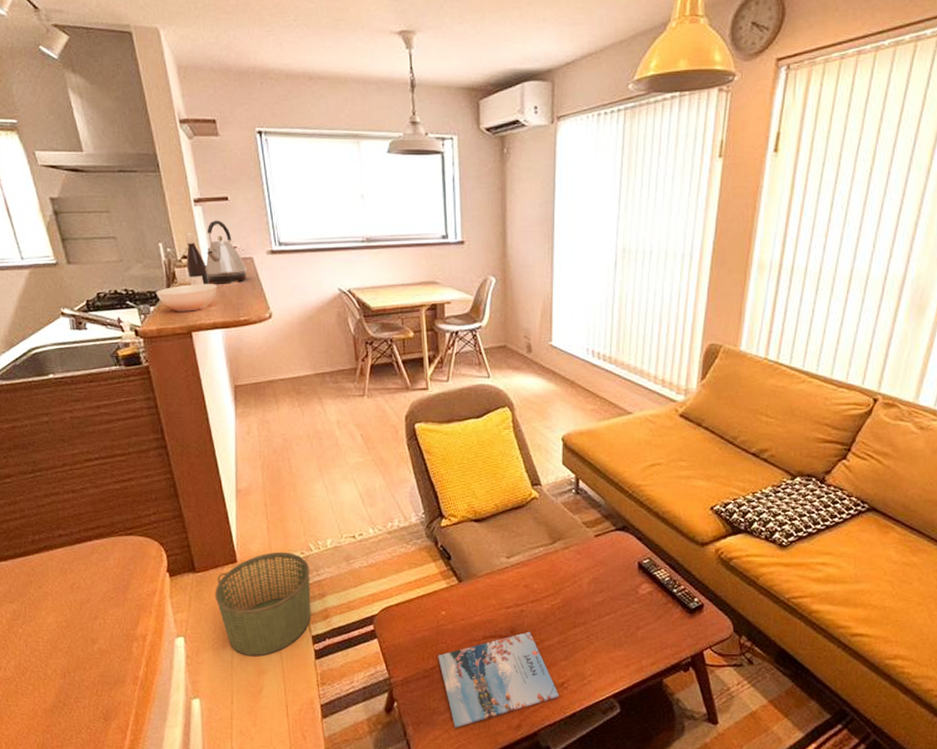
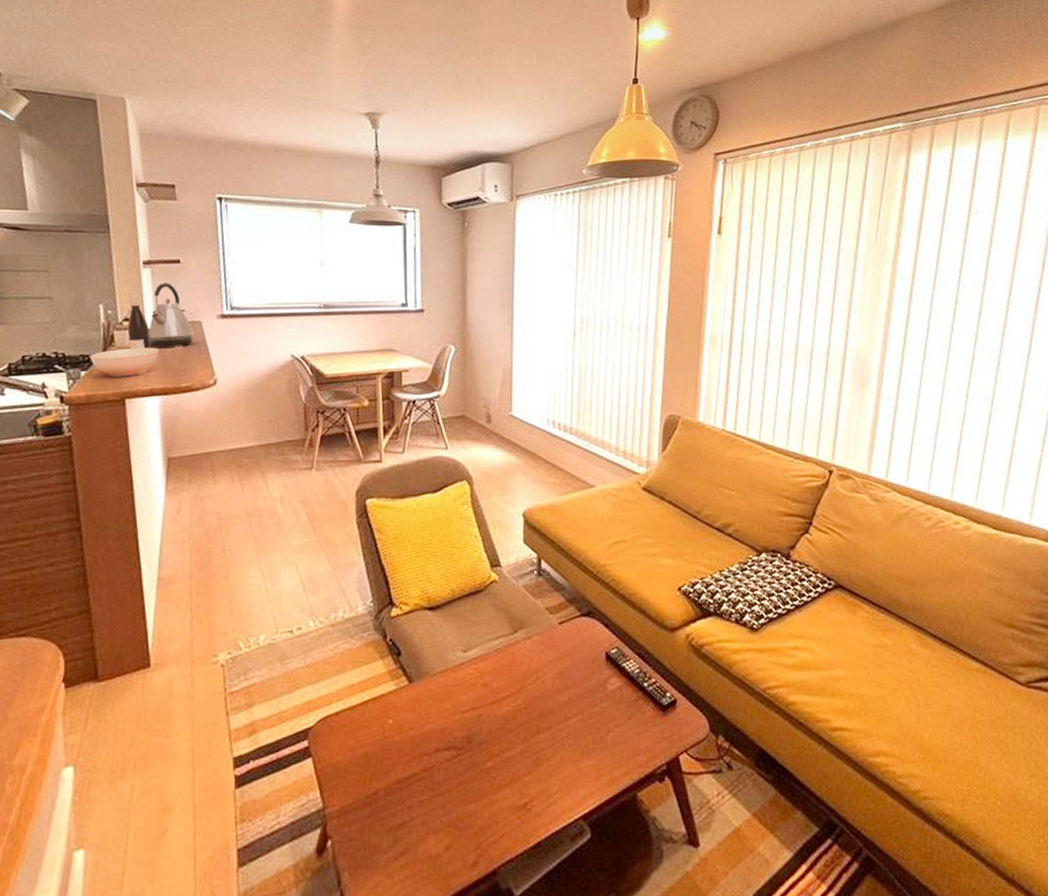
basket: present [215,552,311,657] -> none [119,652,237,789]
magazine: present [438,631,560,728] -> none [382,740,522,871]

